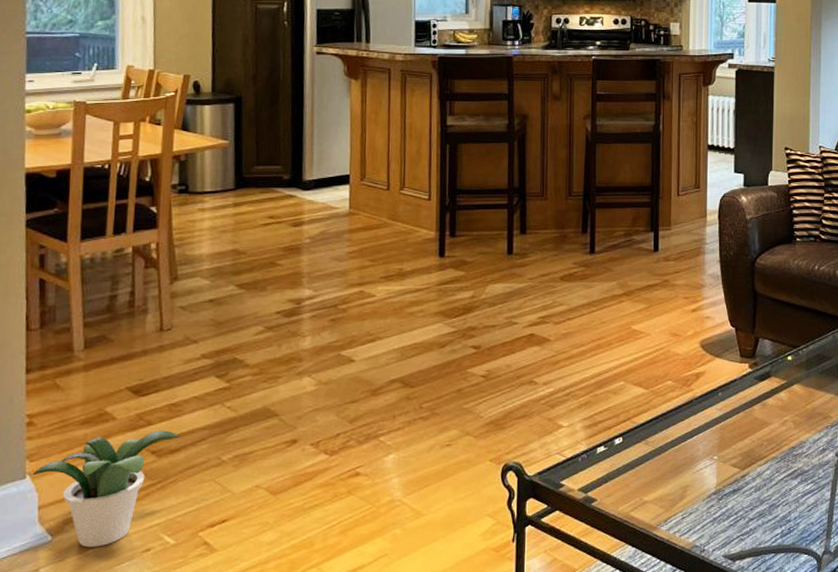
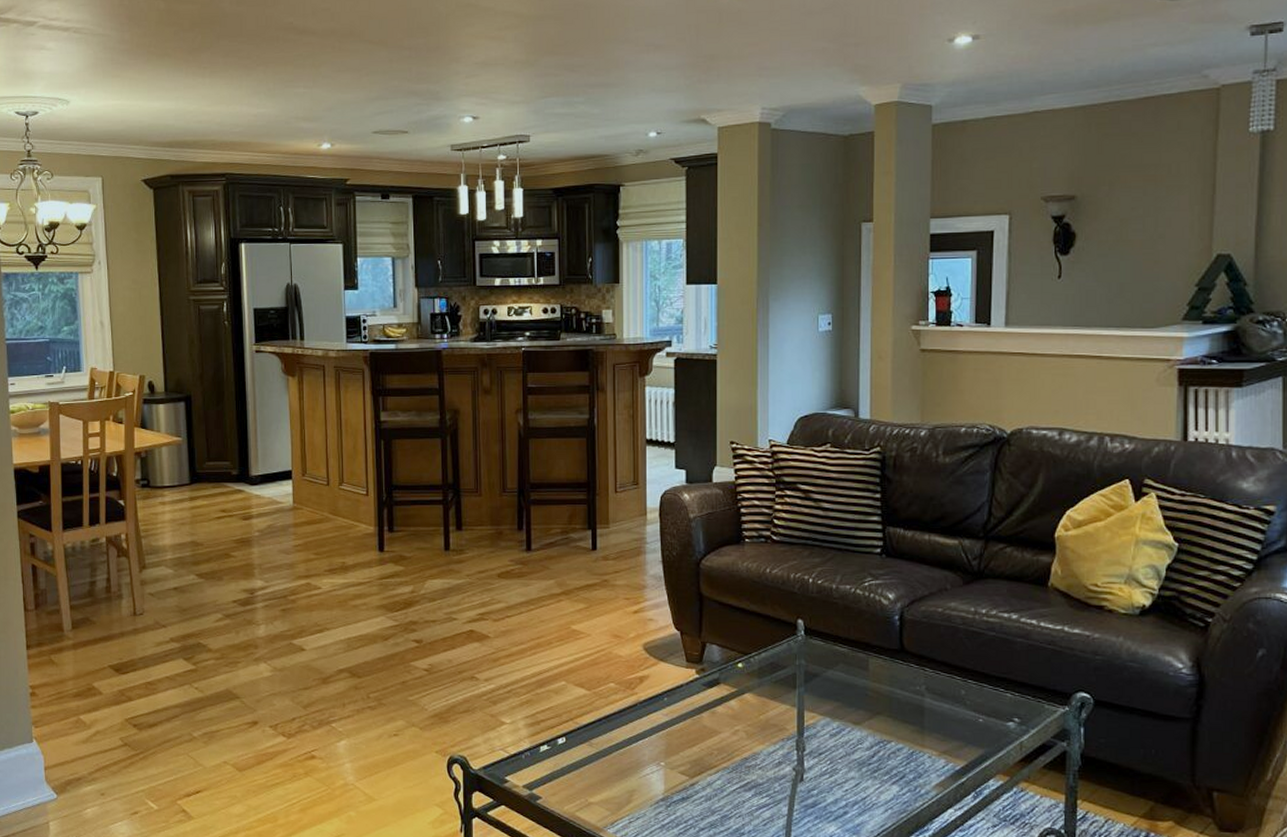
potted plant: present [32,430,181,548] -> none [38,706,157,807]

